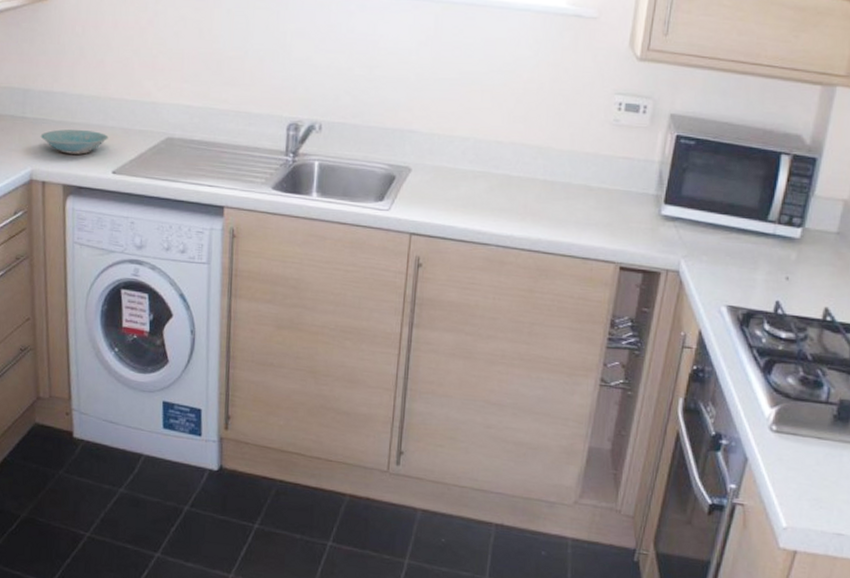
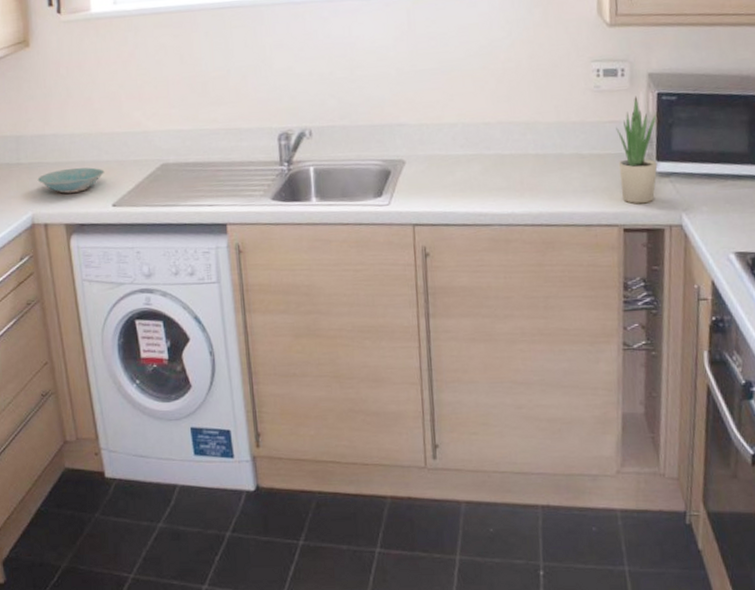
potted plant: none [624,135,672,245] -> present [616,96,658,204]

